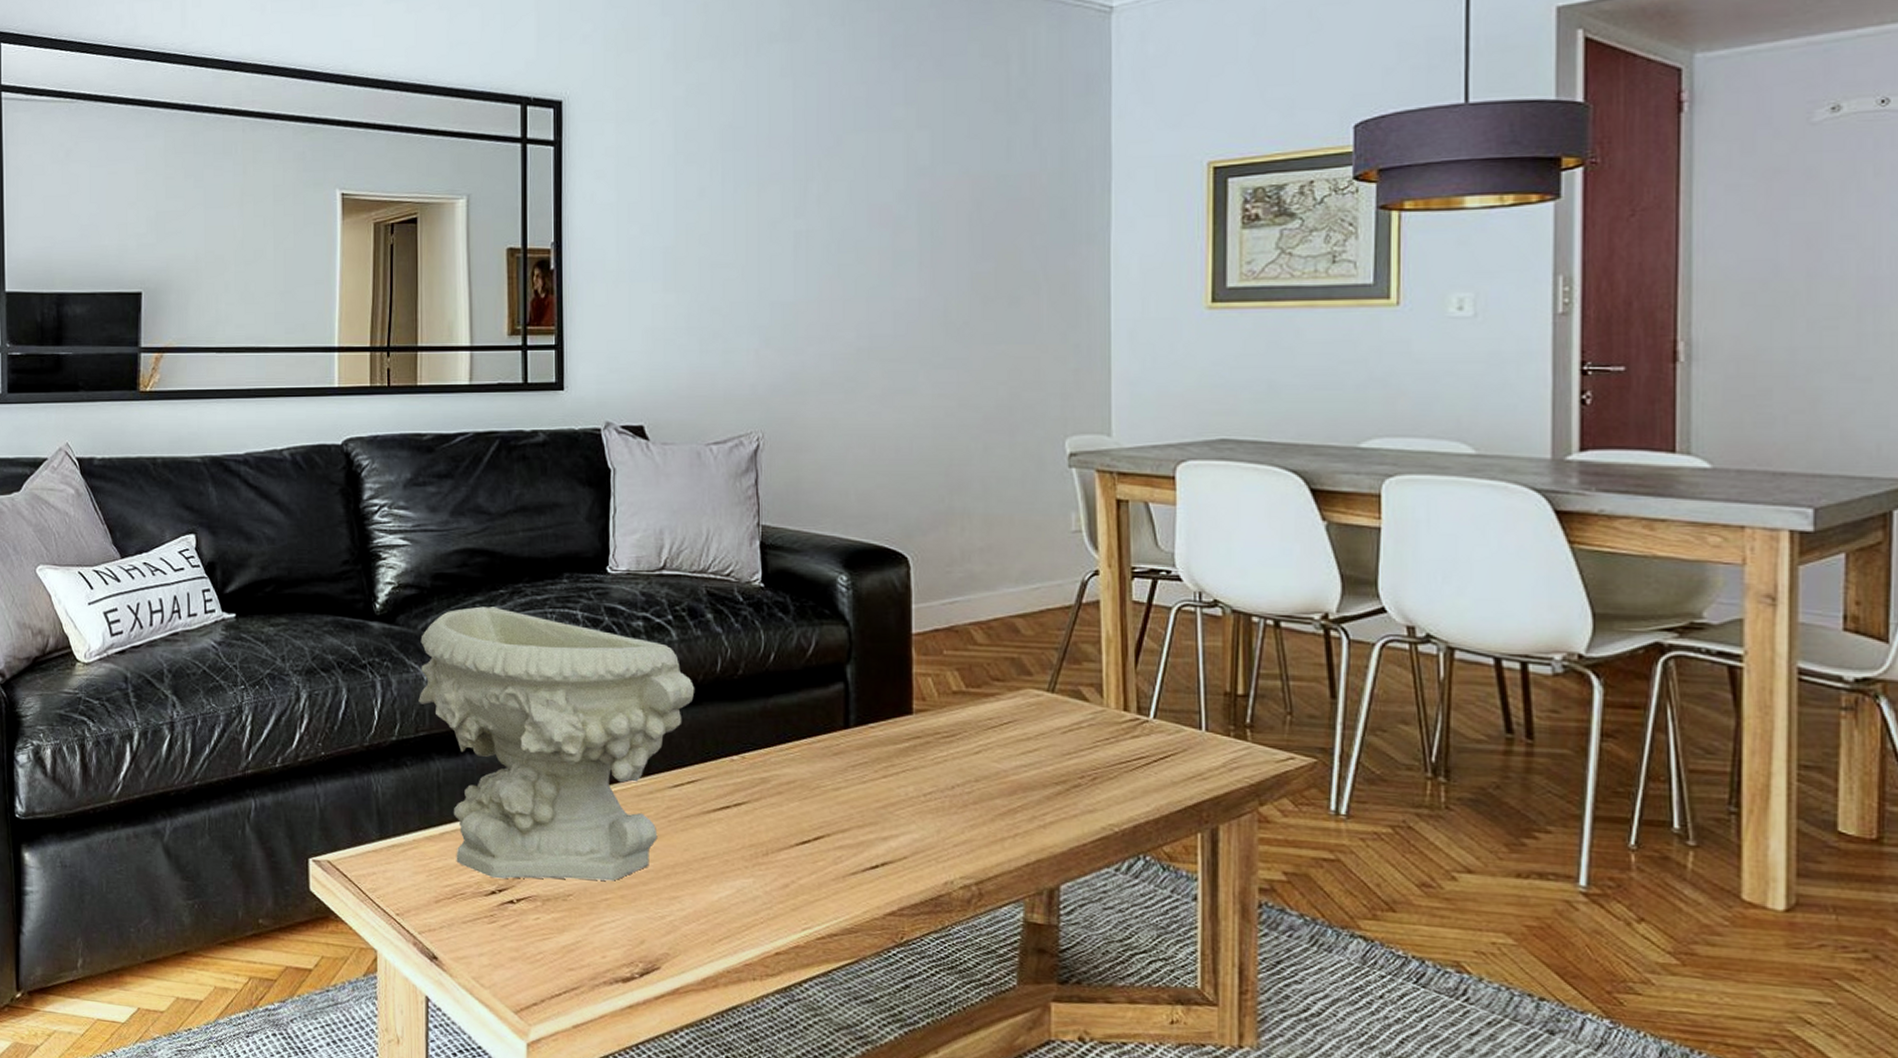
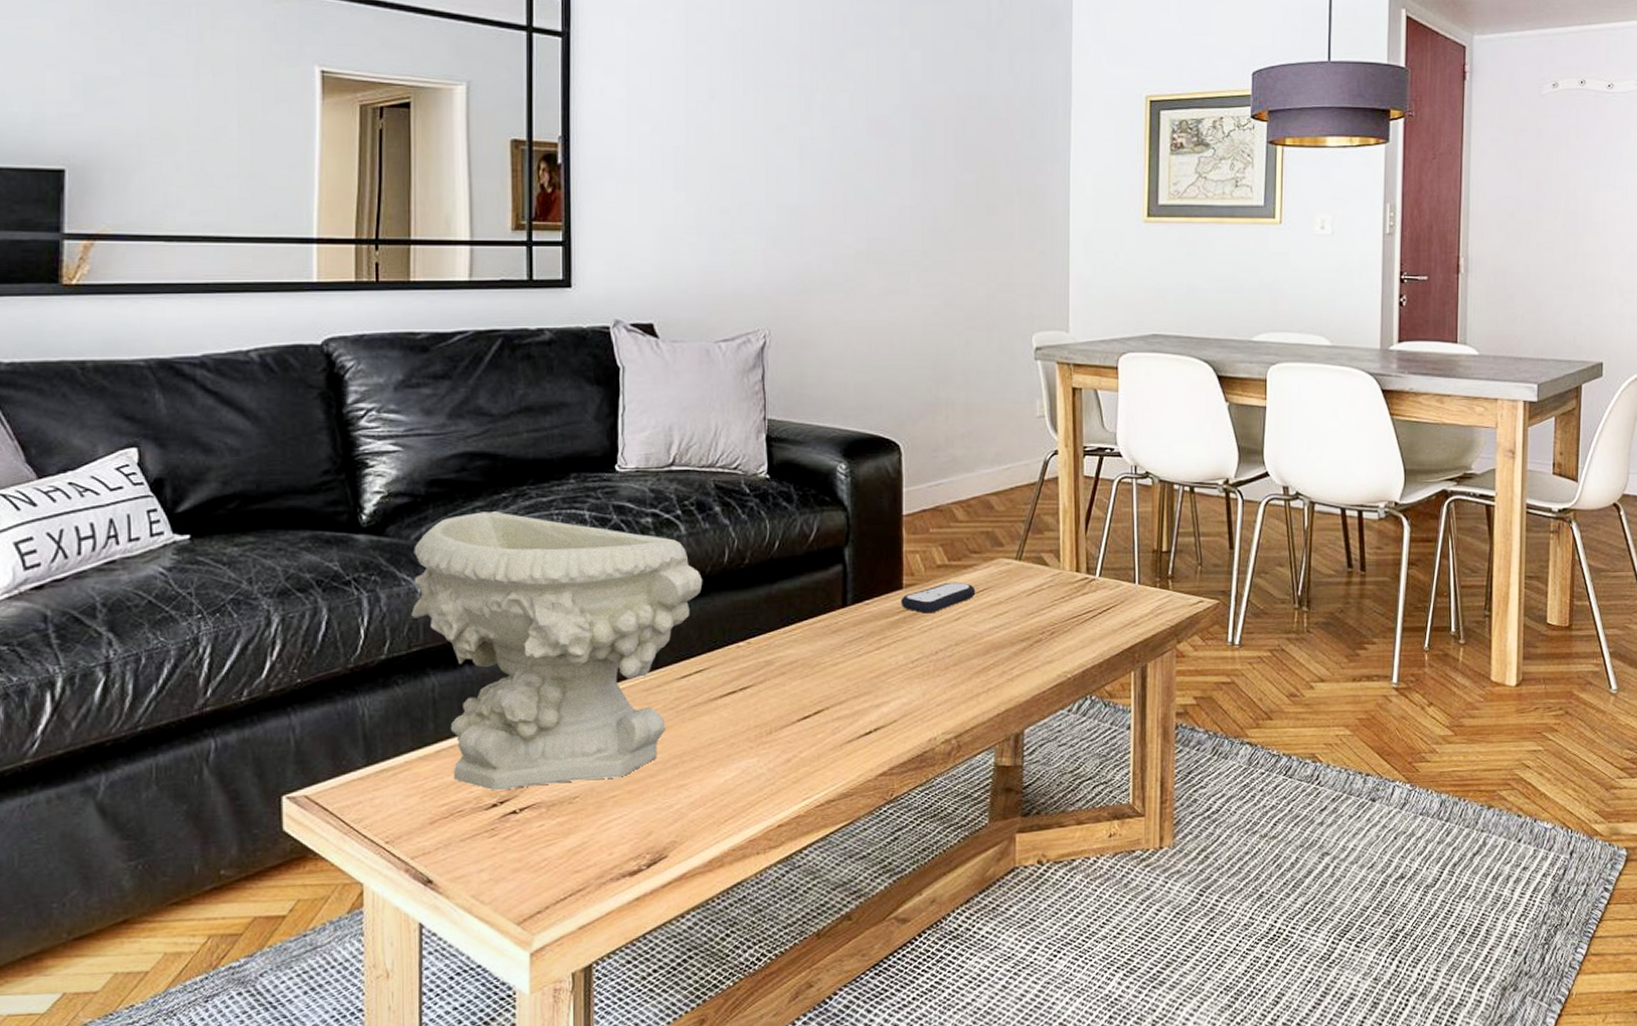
remote control: none [910,710,999,744] -> present [901,582,976,614]

